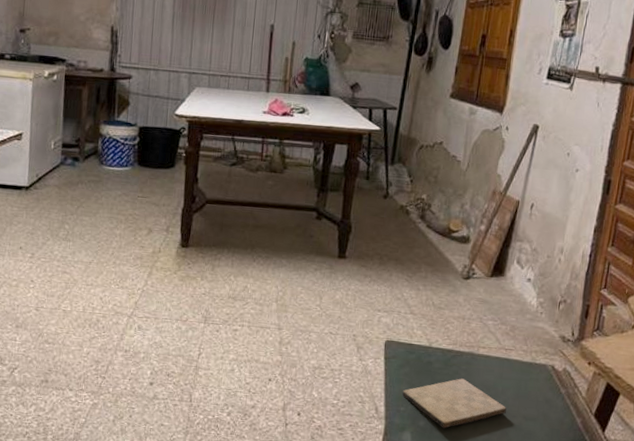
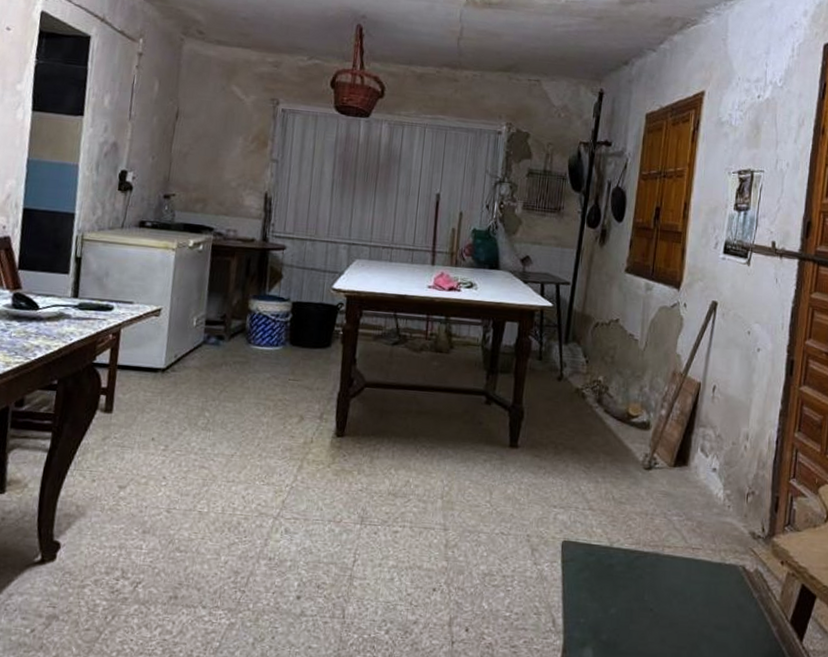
cutting board: present [402,378,506,429] -> none [582,583,696,643]

